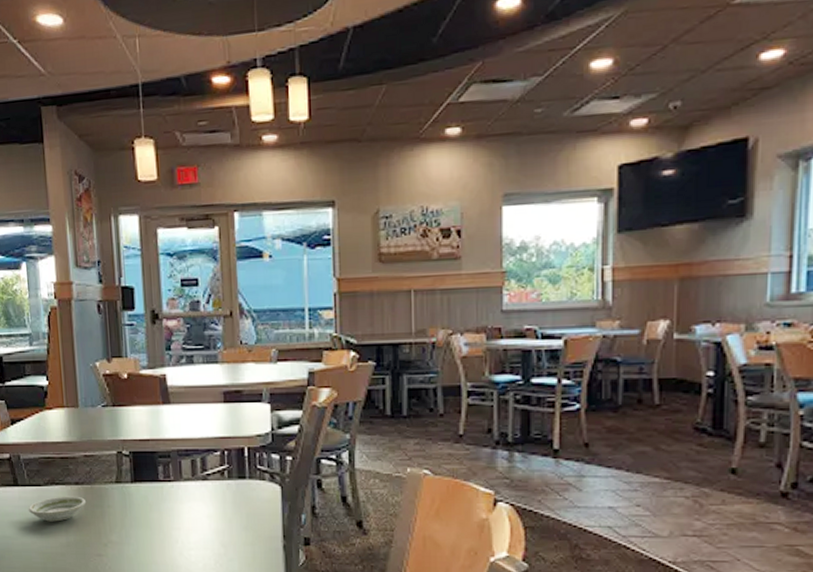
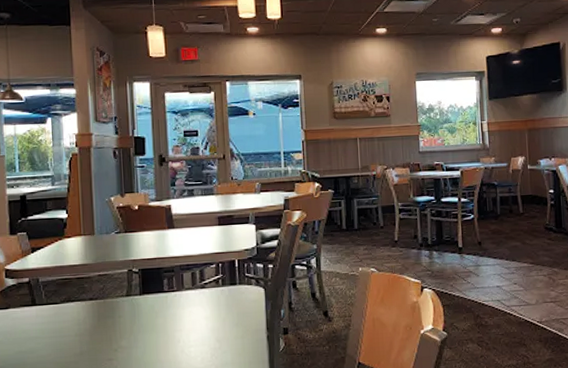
saucer: present [28,496,87,522] -> none [44,310,100,335]

